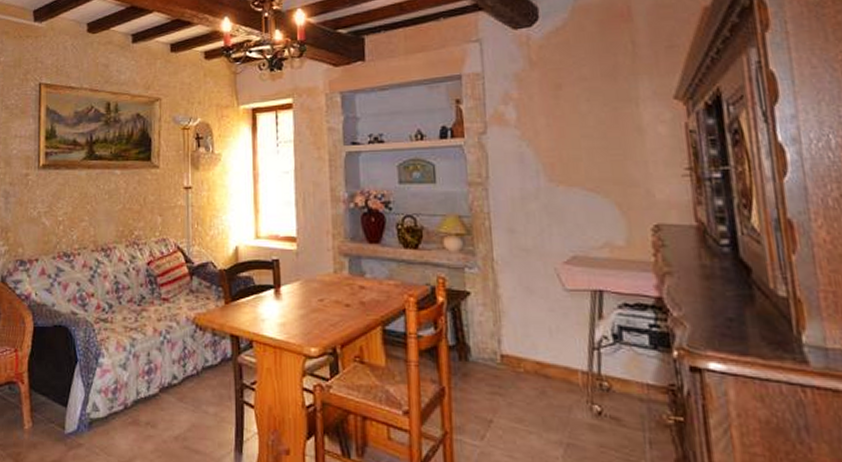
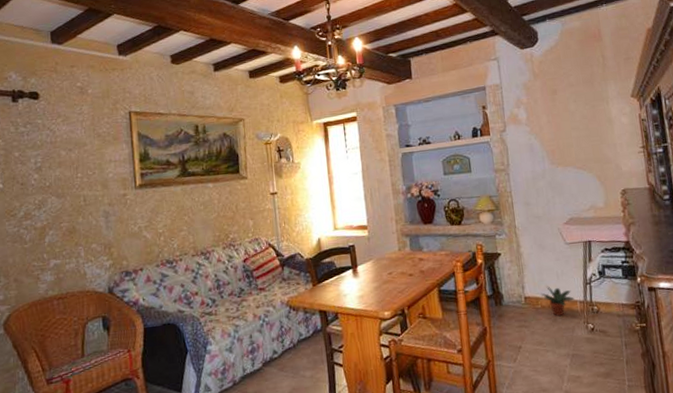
potted plant: none [524,344,574,389] -> present [540,286,575,317]

